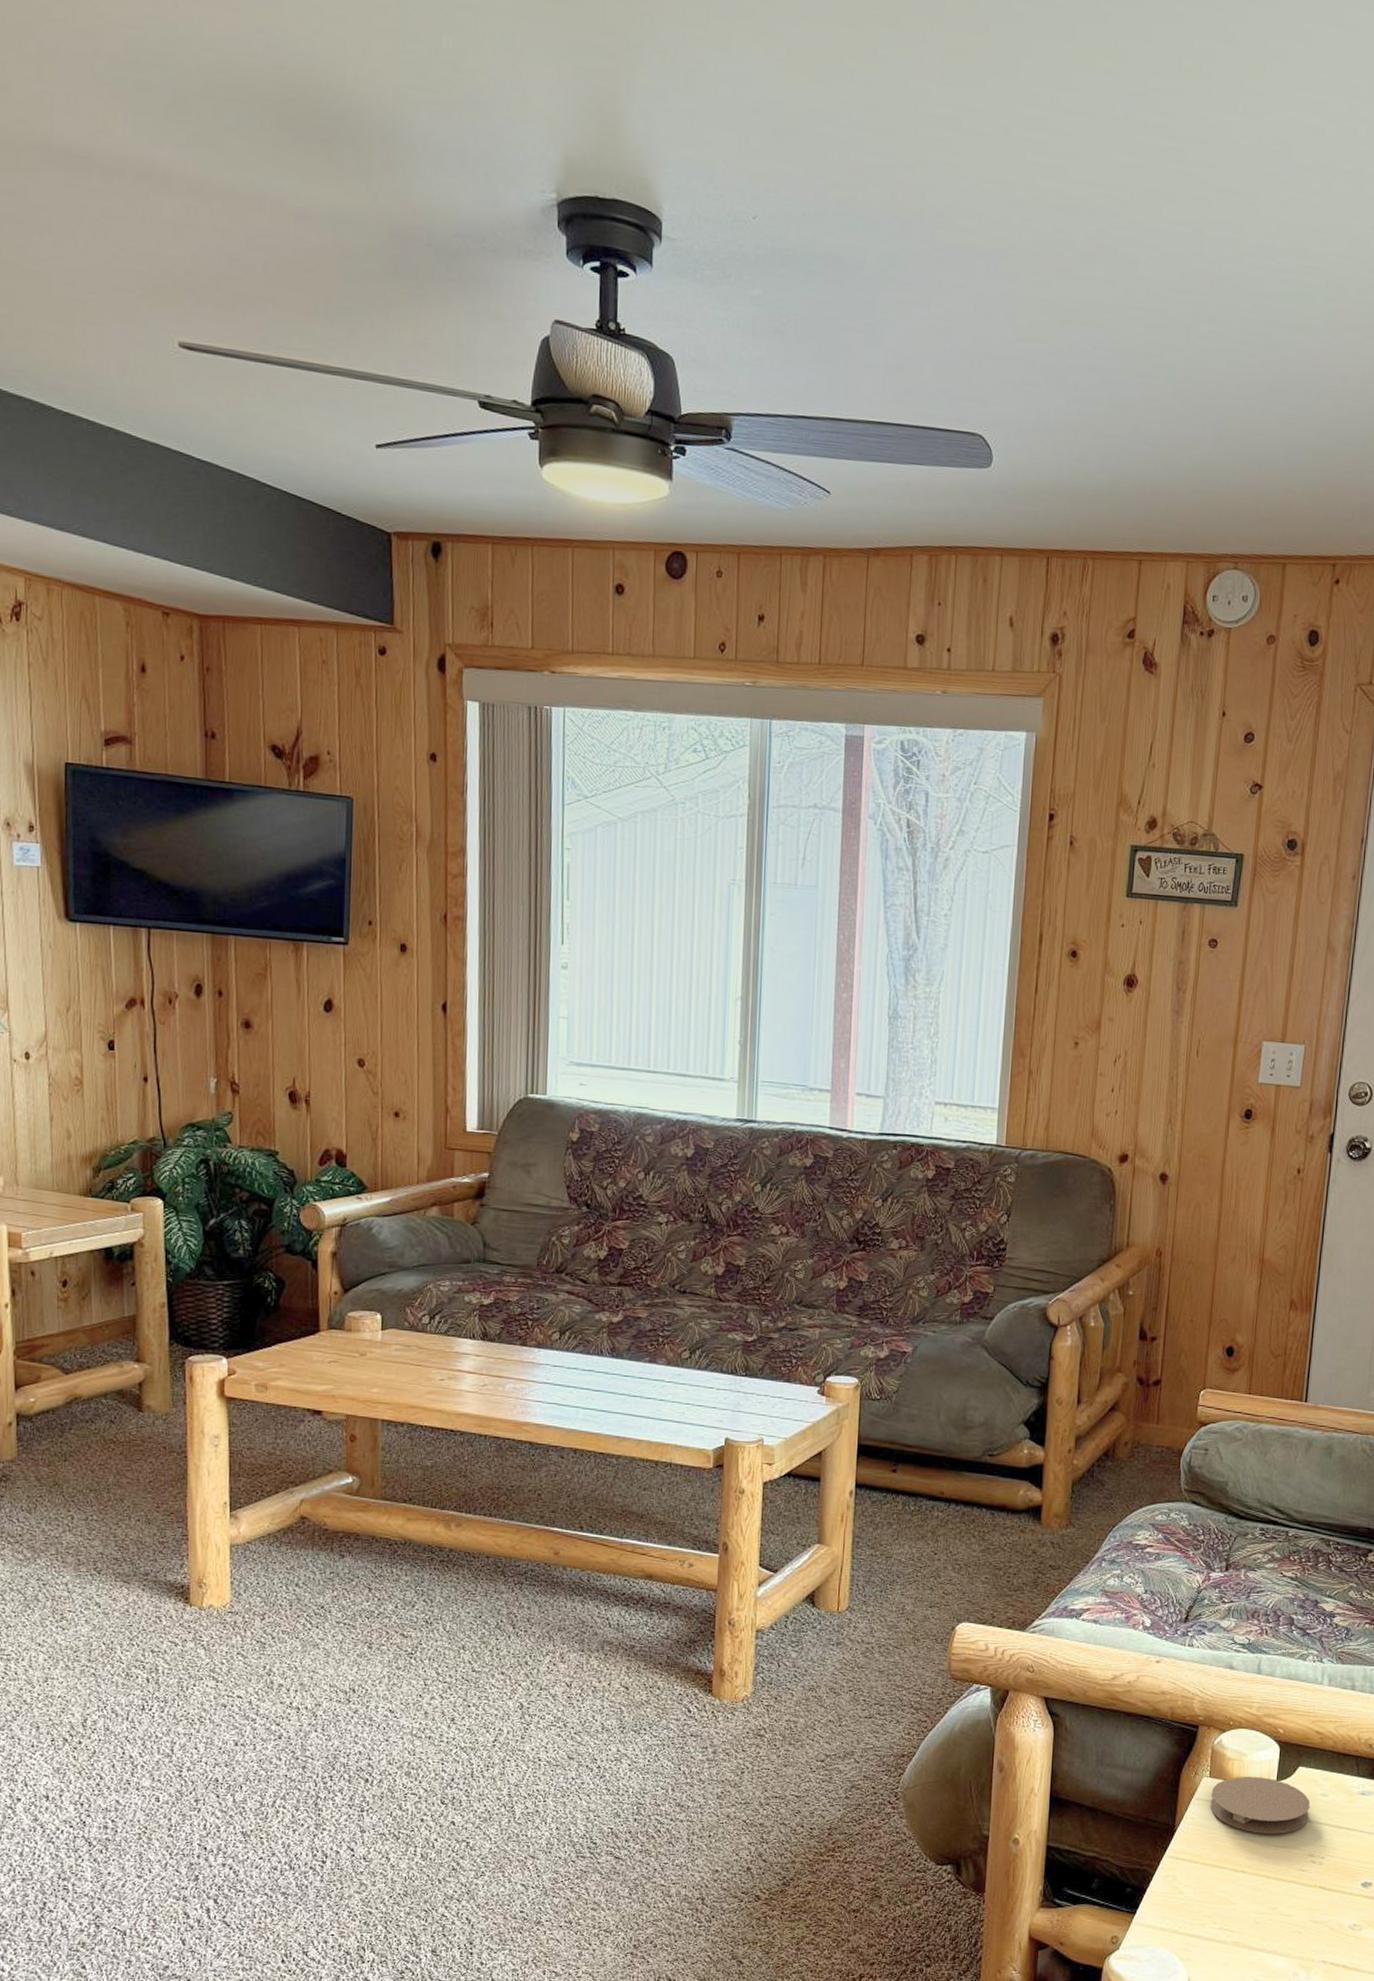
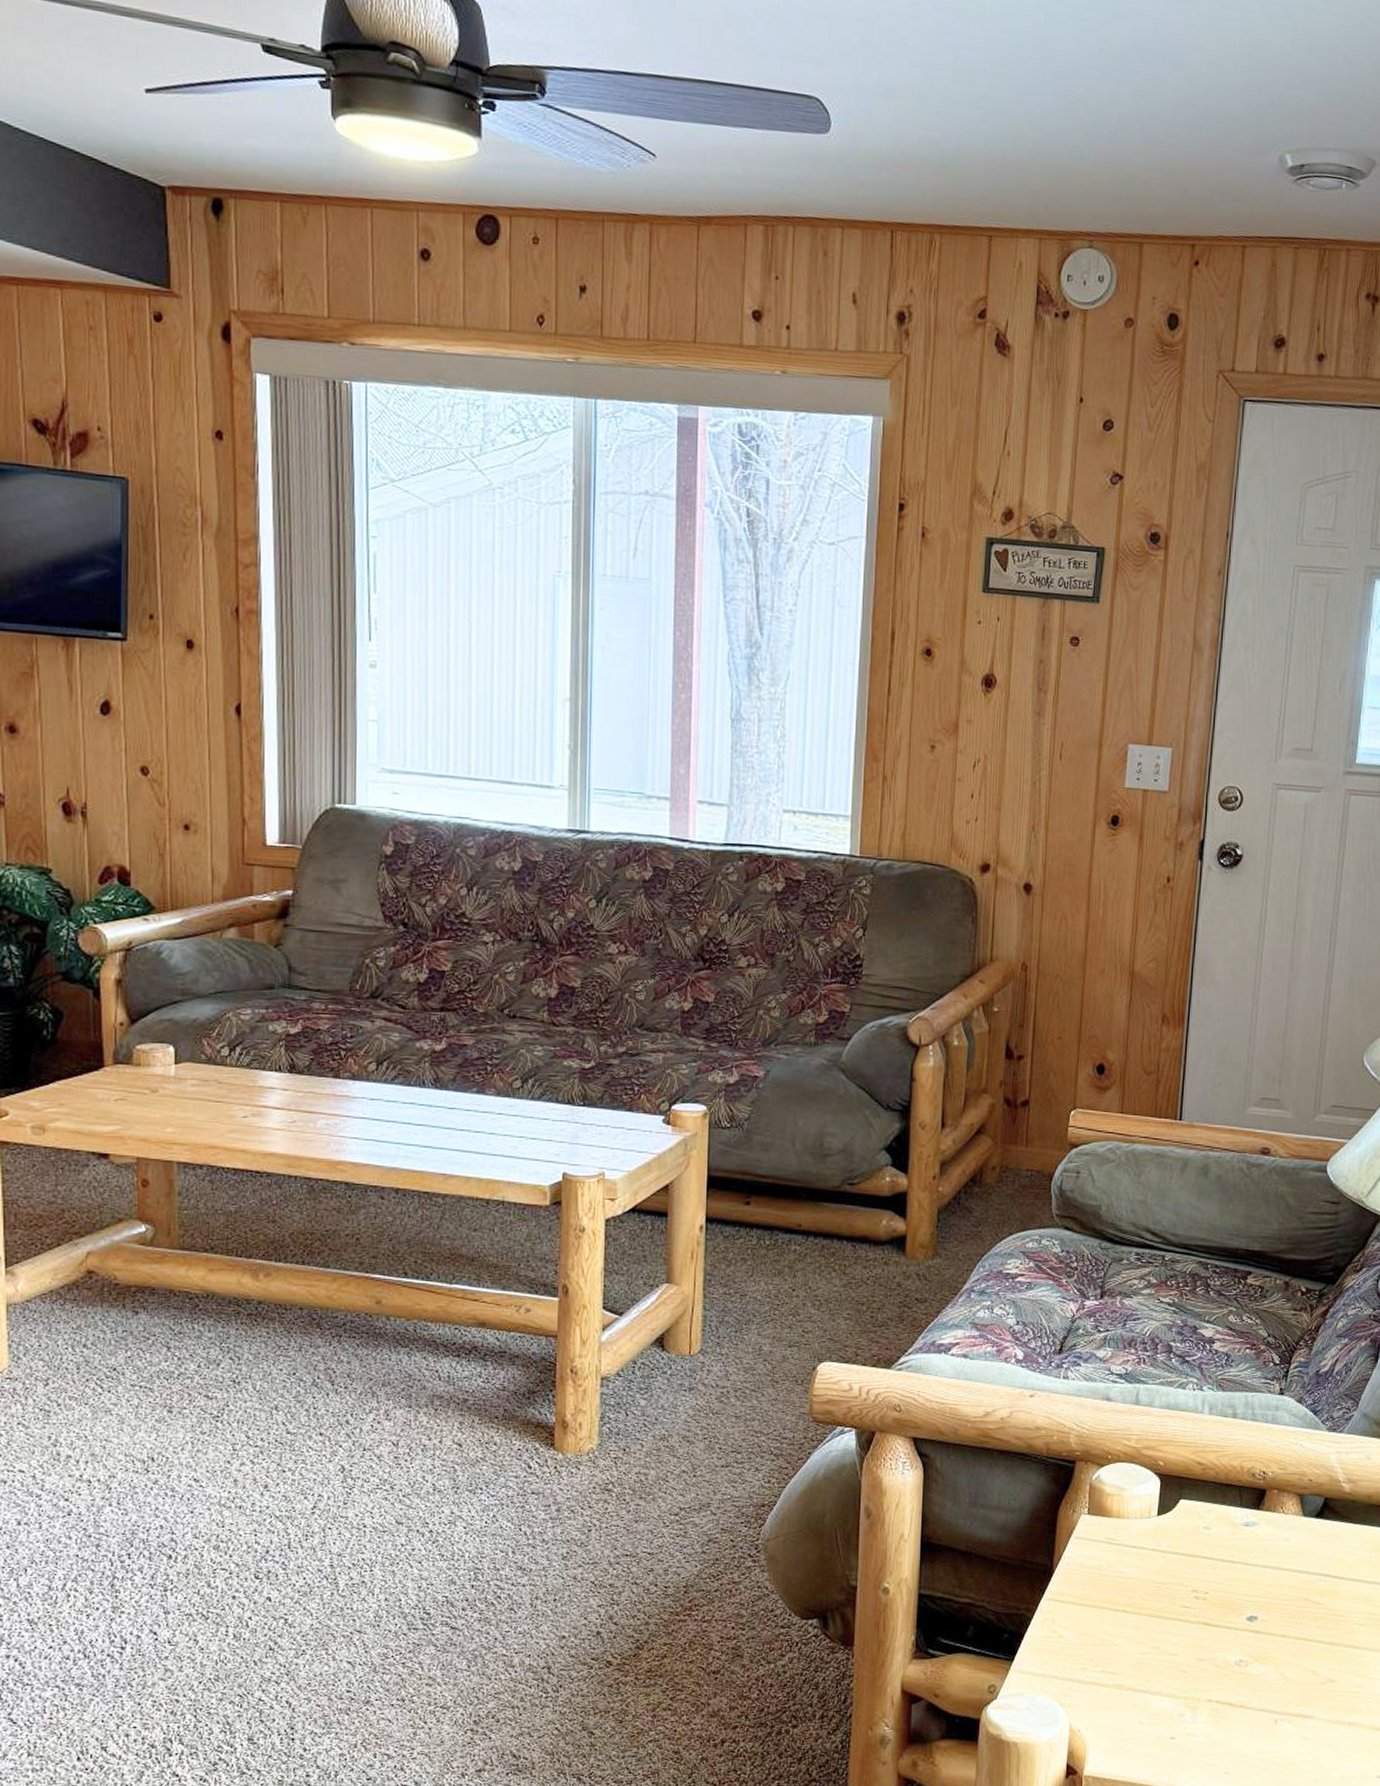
coaster: present [1210,1776,1310,1834] -> none [1089,1511,1193,1571]

